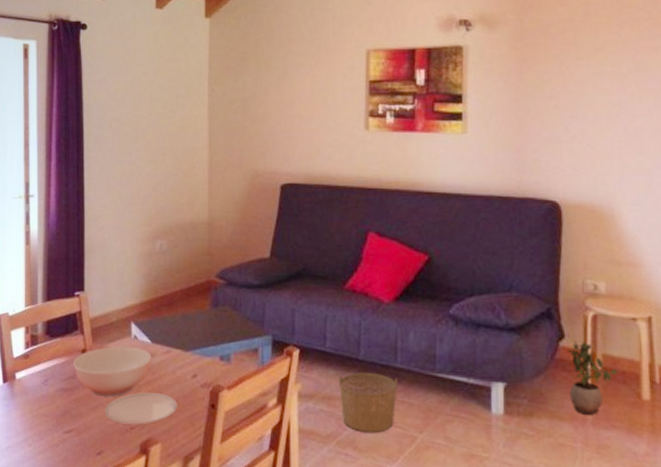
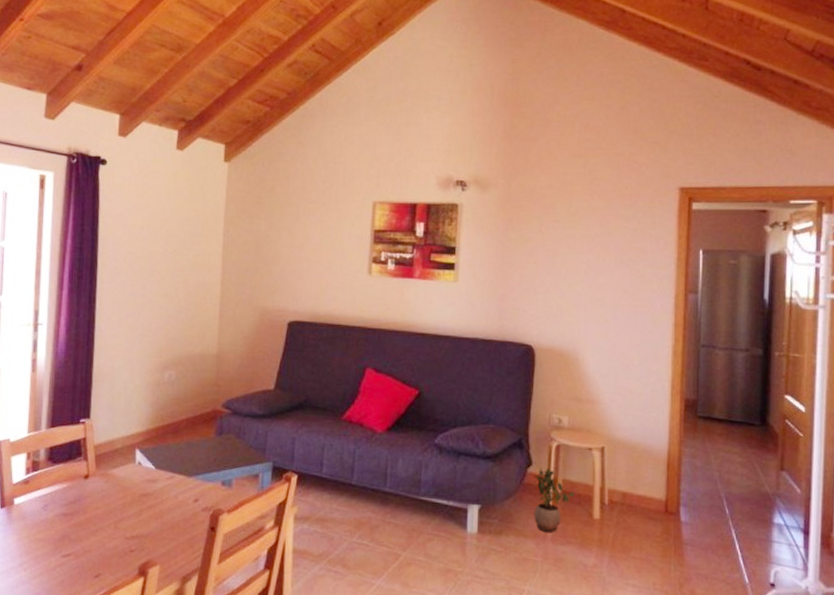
bowl: present [73,346,152,396] -> none [75,472,155,520]
plate: present [104,392,177,425] -> none [104,516,178,548]
basket: present [338,372,398,433] -> none [332,496,386,552]

